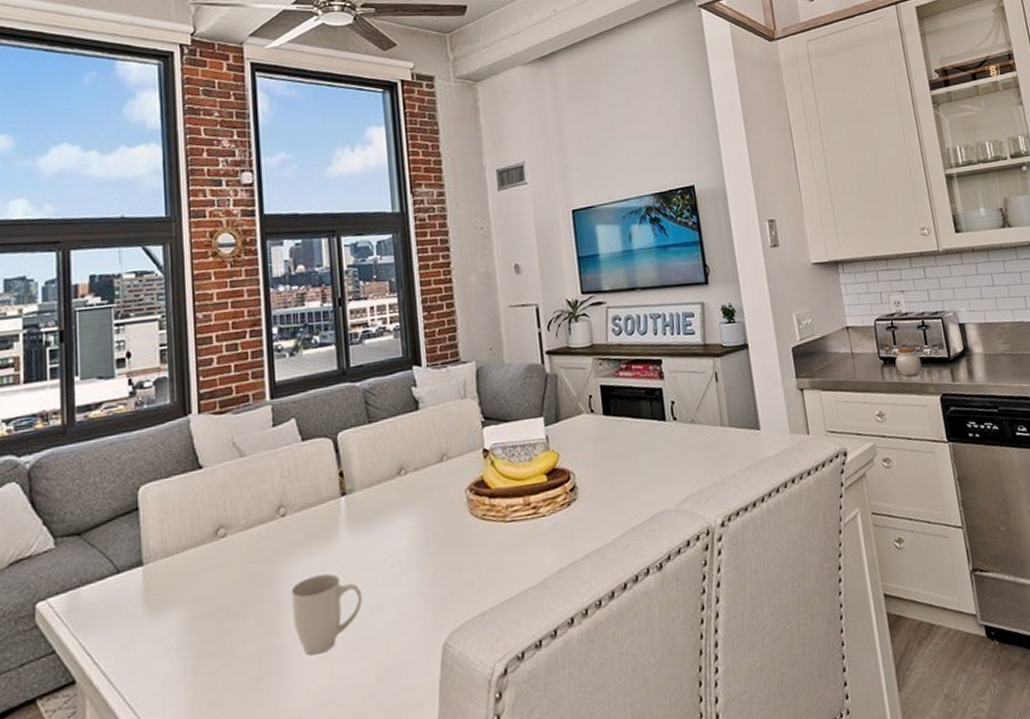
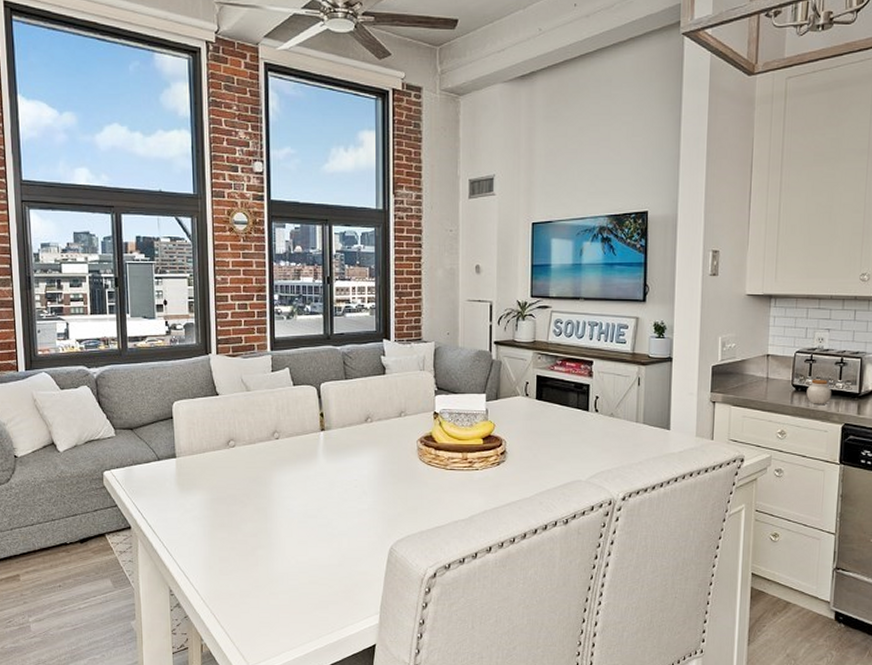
mug: present [291,574,363,655] -> none [281,485,332,539]

